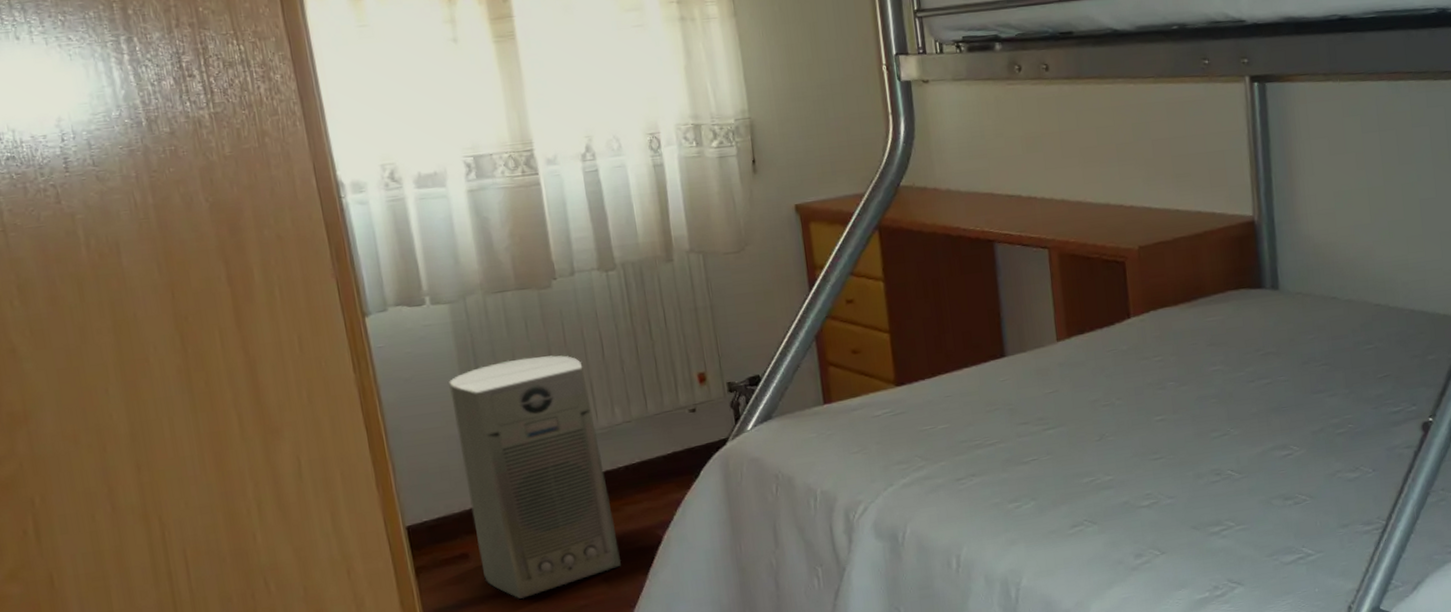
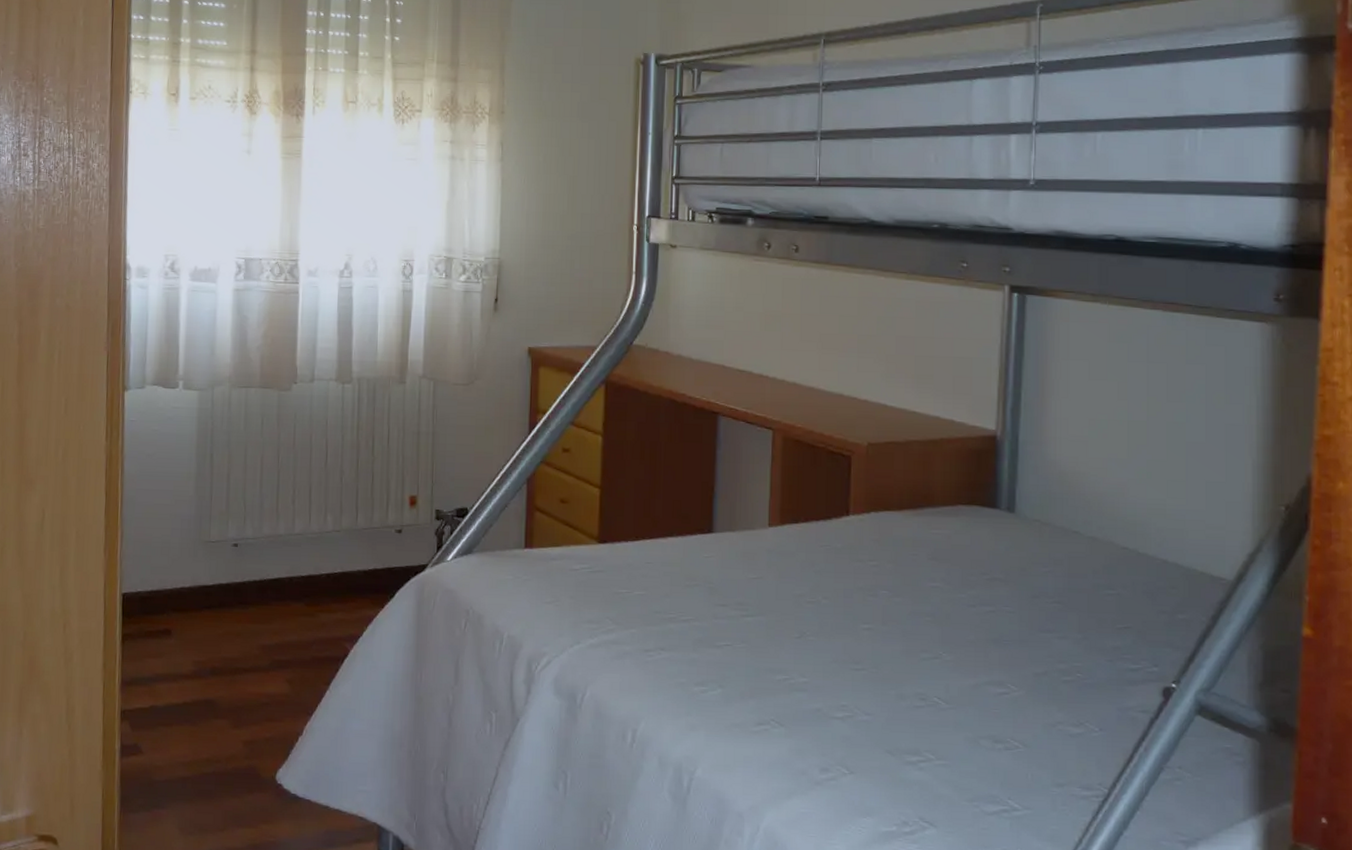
air purifier: present [449,355,622,599] -> none [181,452,308,684]

